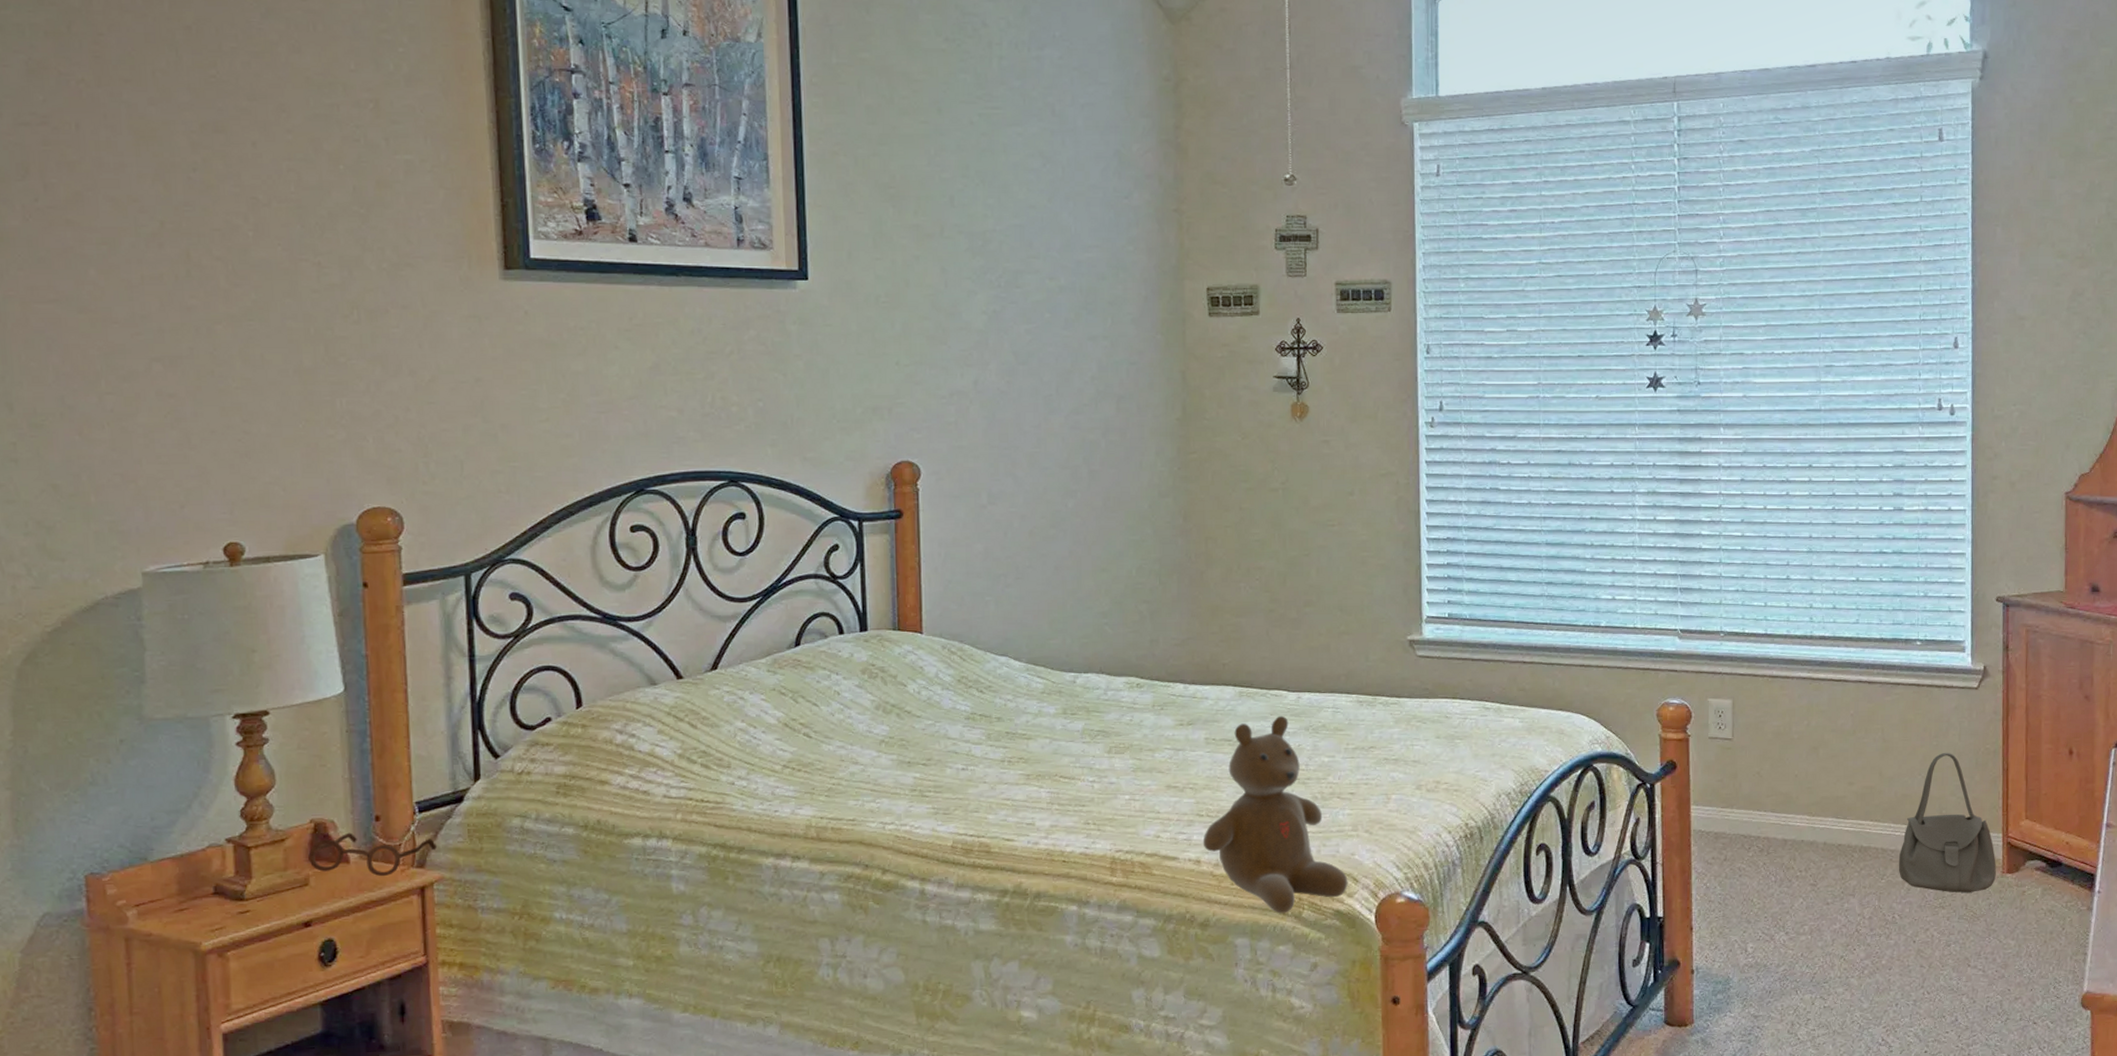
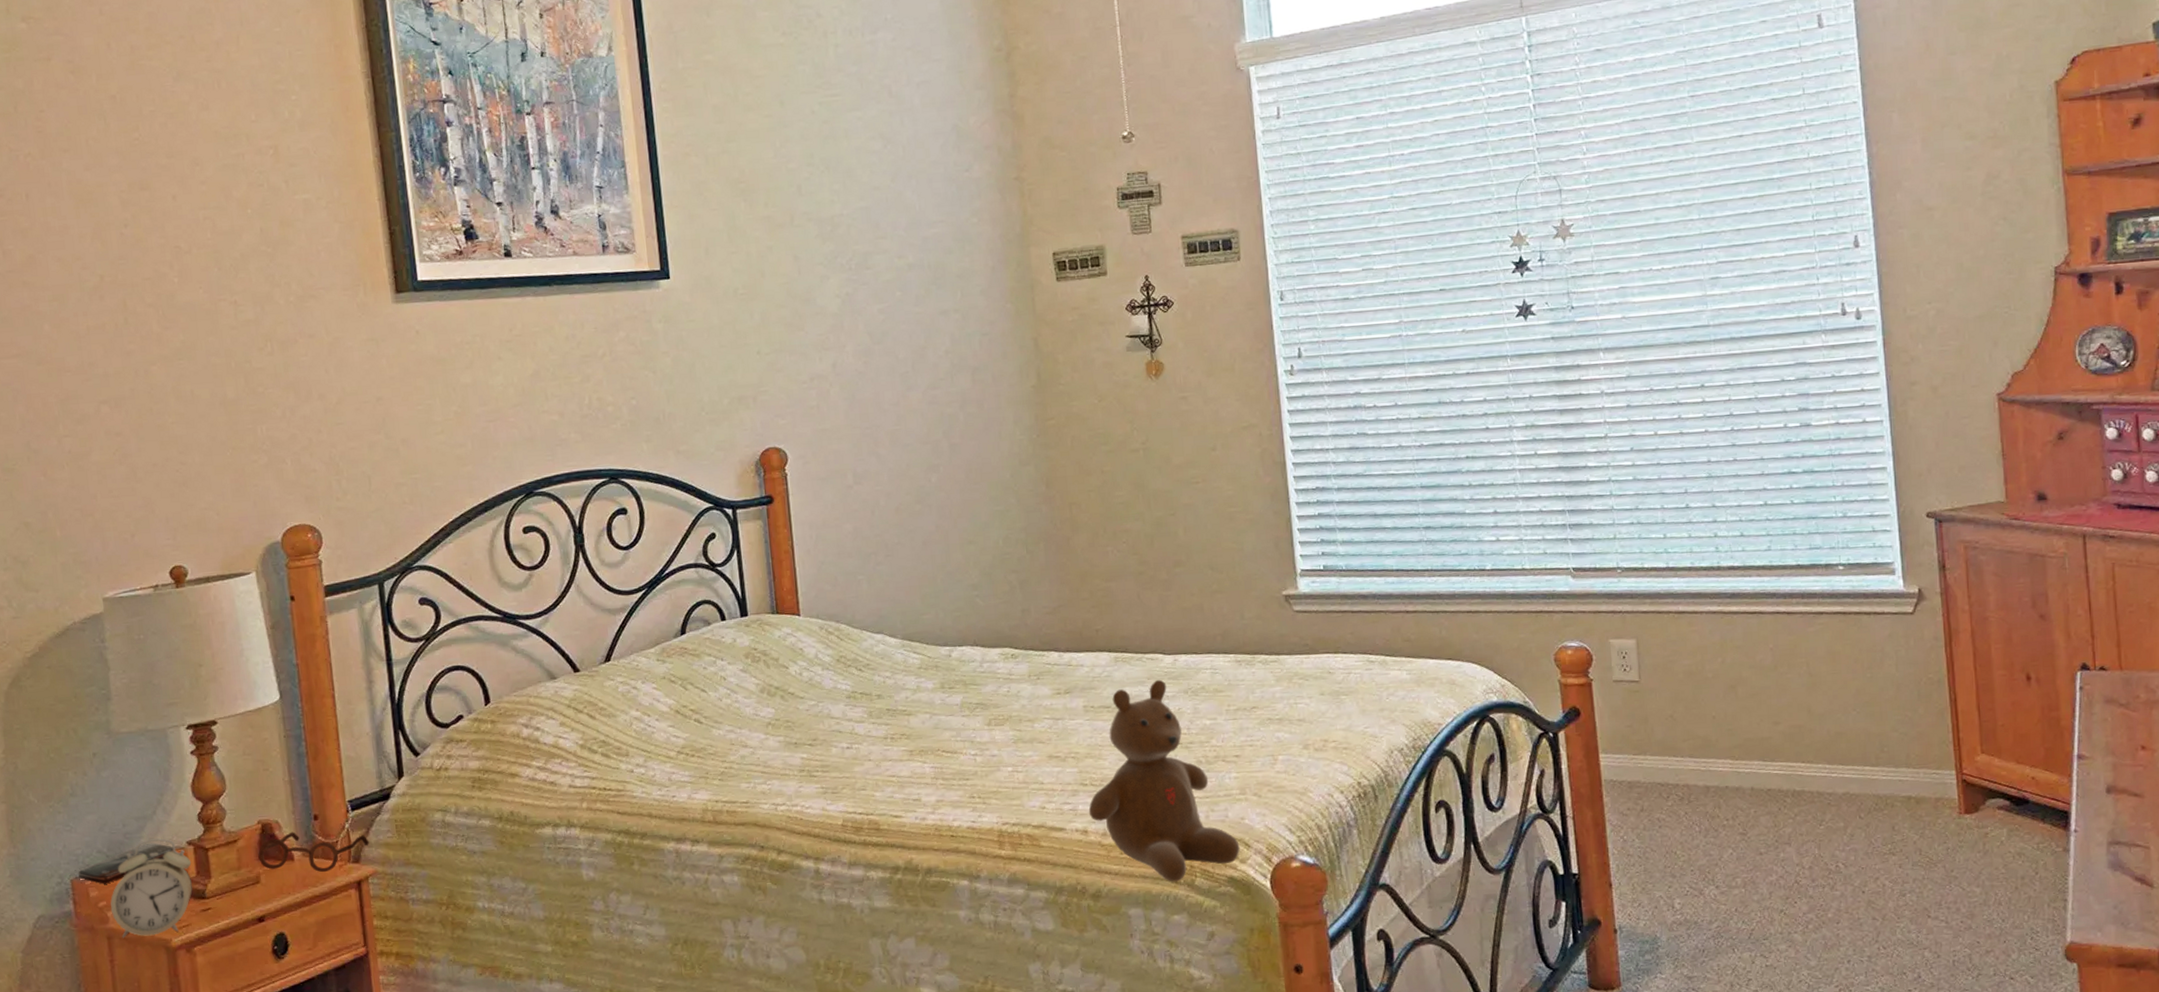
mobile phone: none [94,838,210,882] -> present [78,842,174,884]
alarm clock: none [130,834,230,939] -> present [110,838,193,938]
handbag: present [1898,753,1996,893] -> none [1837,685,1952,838]

